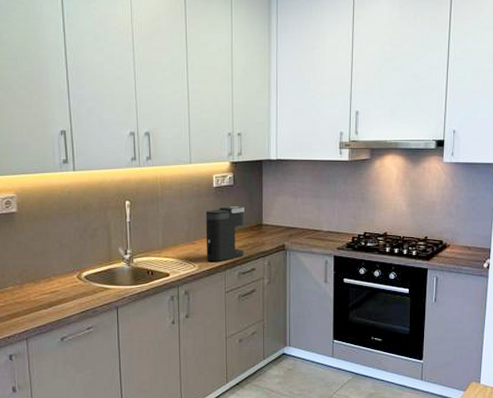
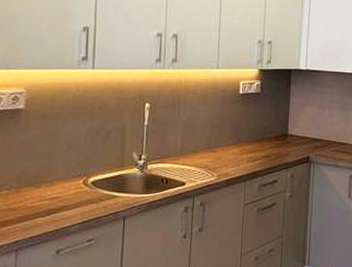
coffee maker: present [205,206,245,262] -> none [226,114,270,172]

